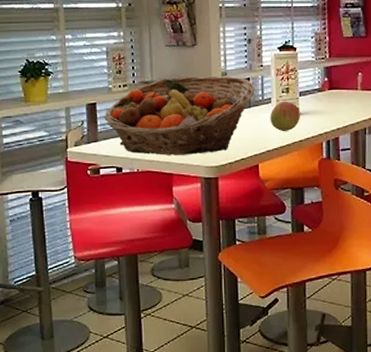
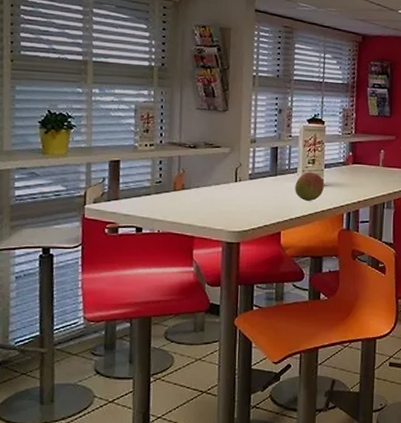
fruit basket: present [103,76,255,155] -> none [126,141,282,219]

